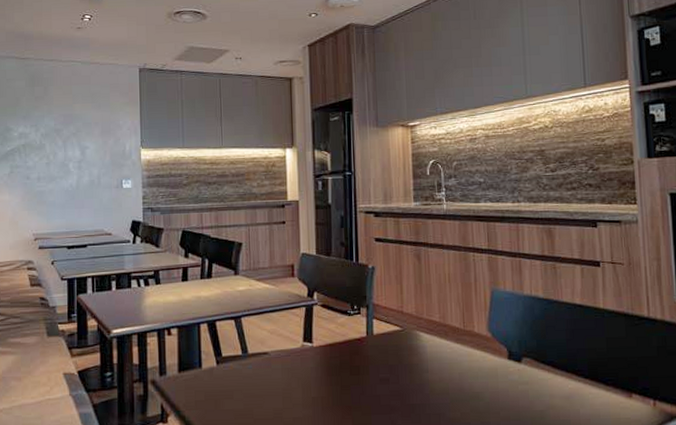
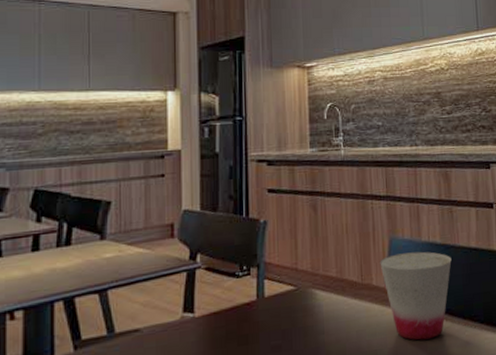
cup: none [481,304,555,388] -> present [379,251,452,340]

